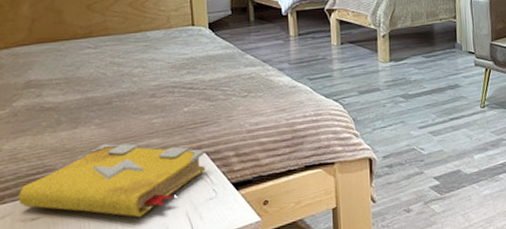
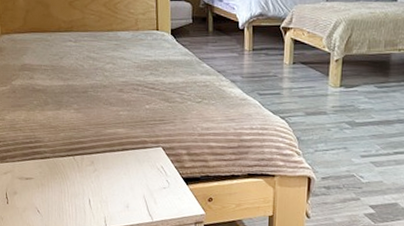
spell book: present [19,143,206,218] -> none [17,127,162,193]

